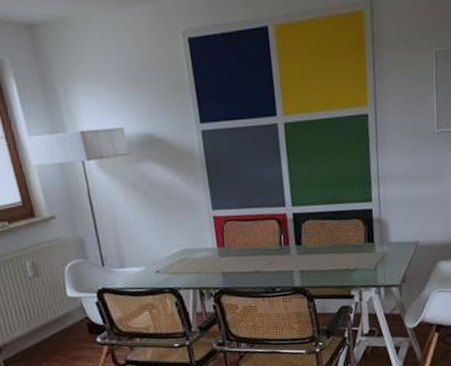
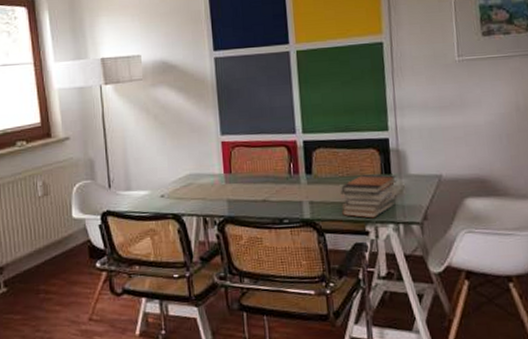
book stack: none [328,243,379,284] -> present [340,174,397,219]

